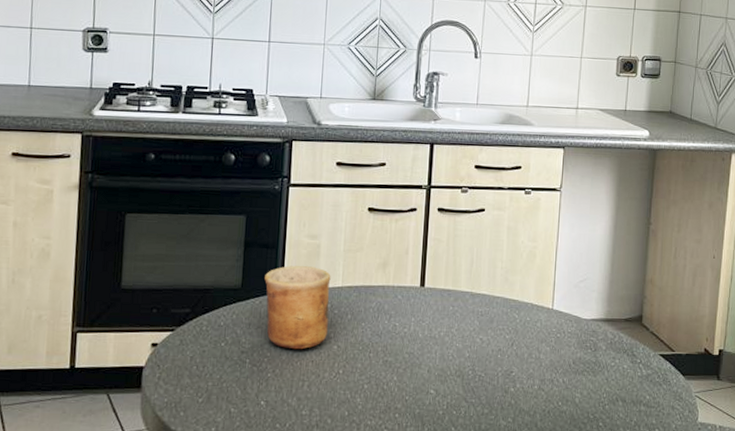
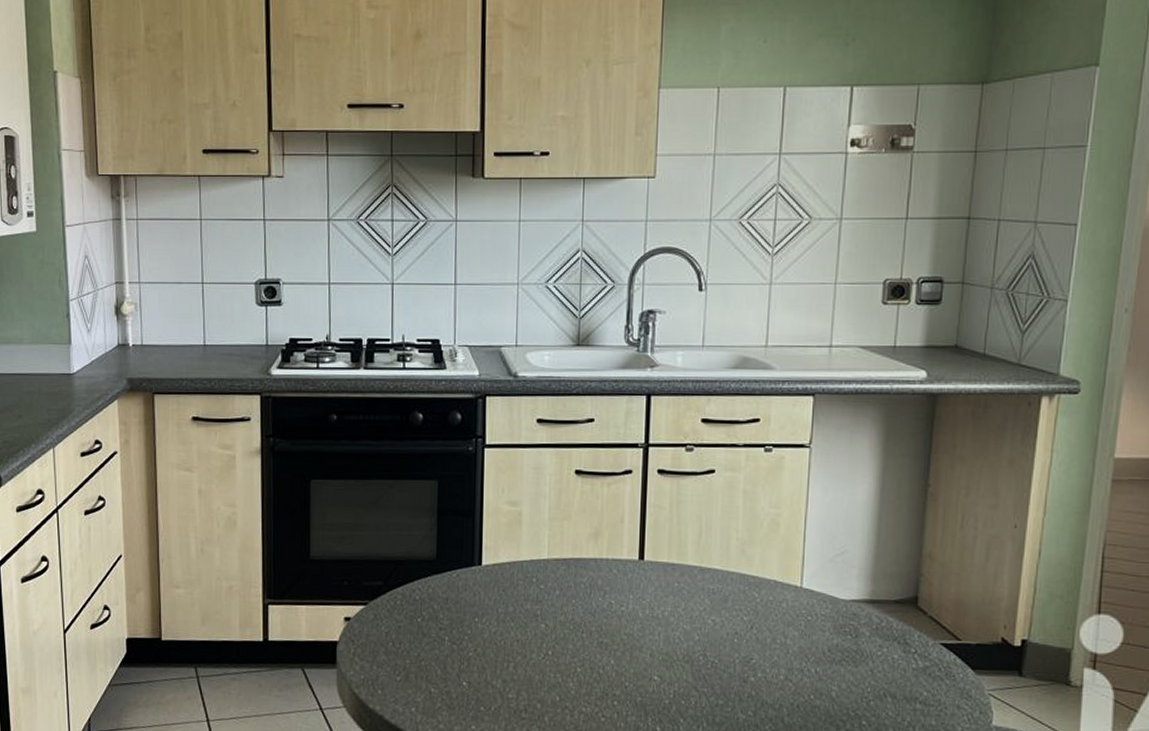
cup: present [265,265,331,349] -> none [461,535,535,627]

